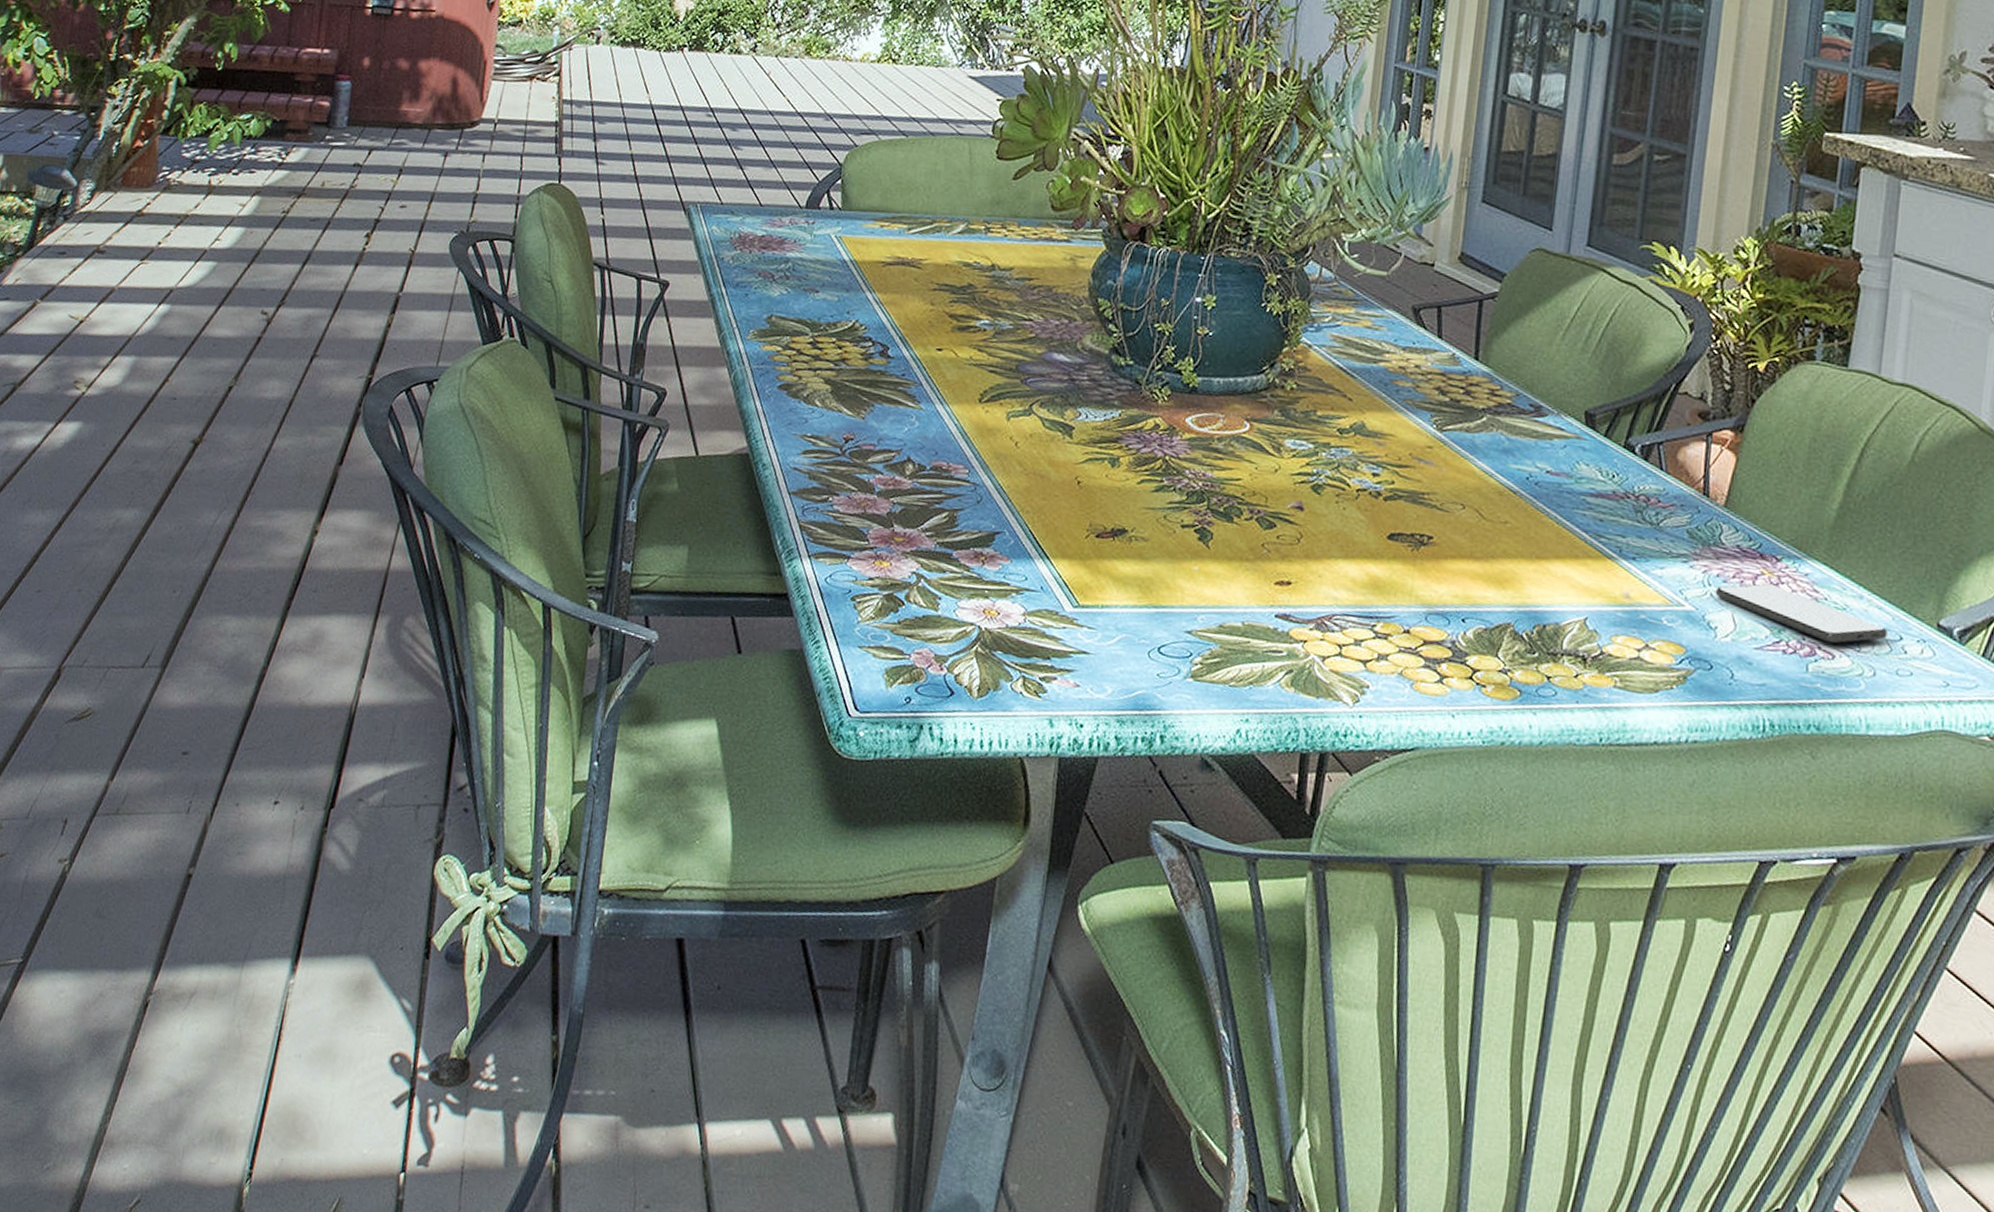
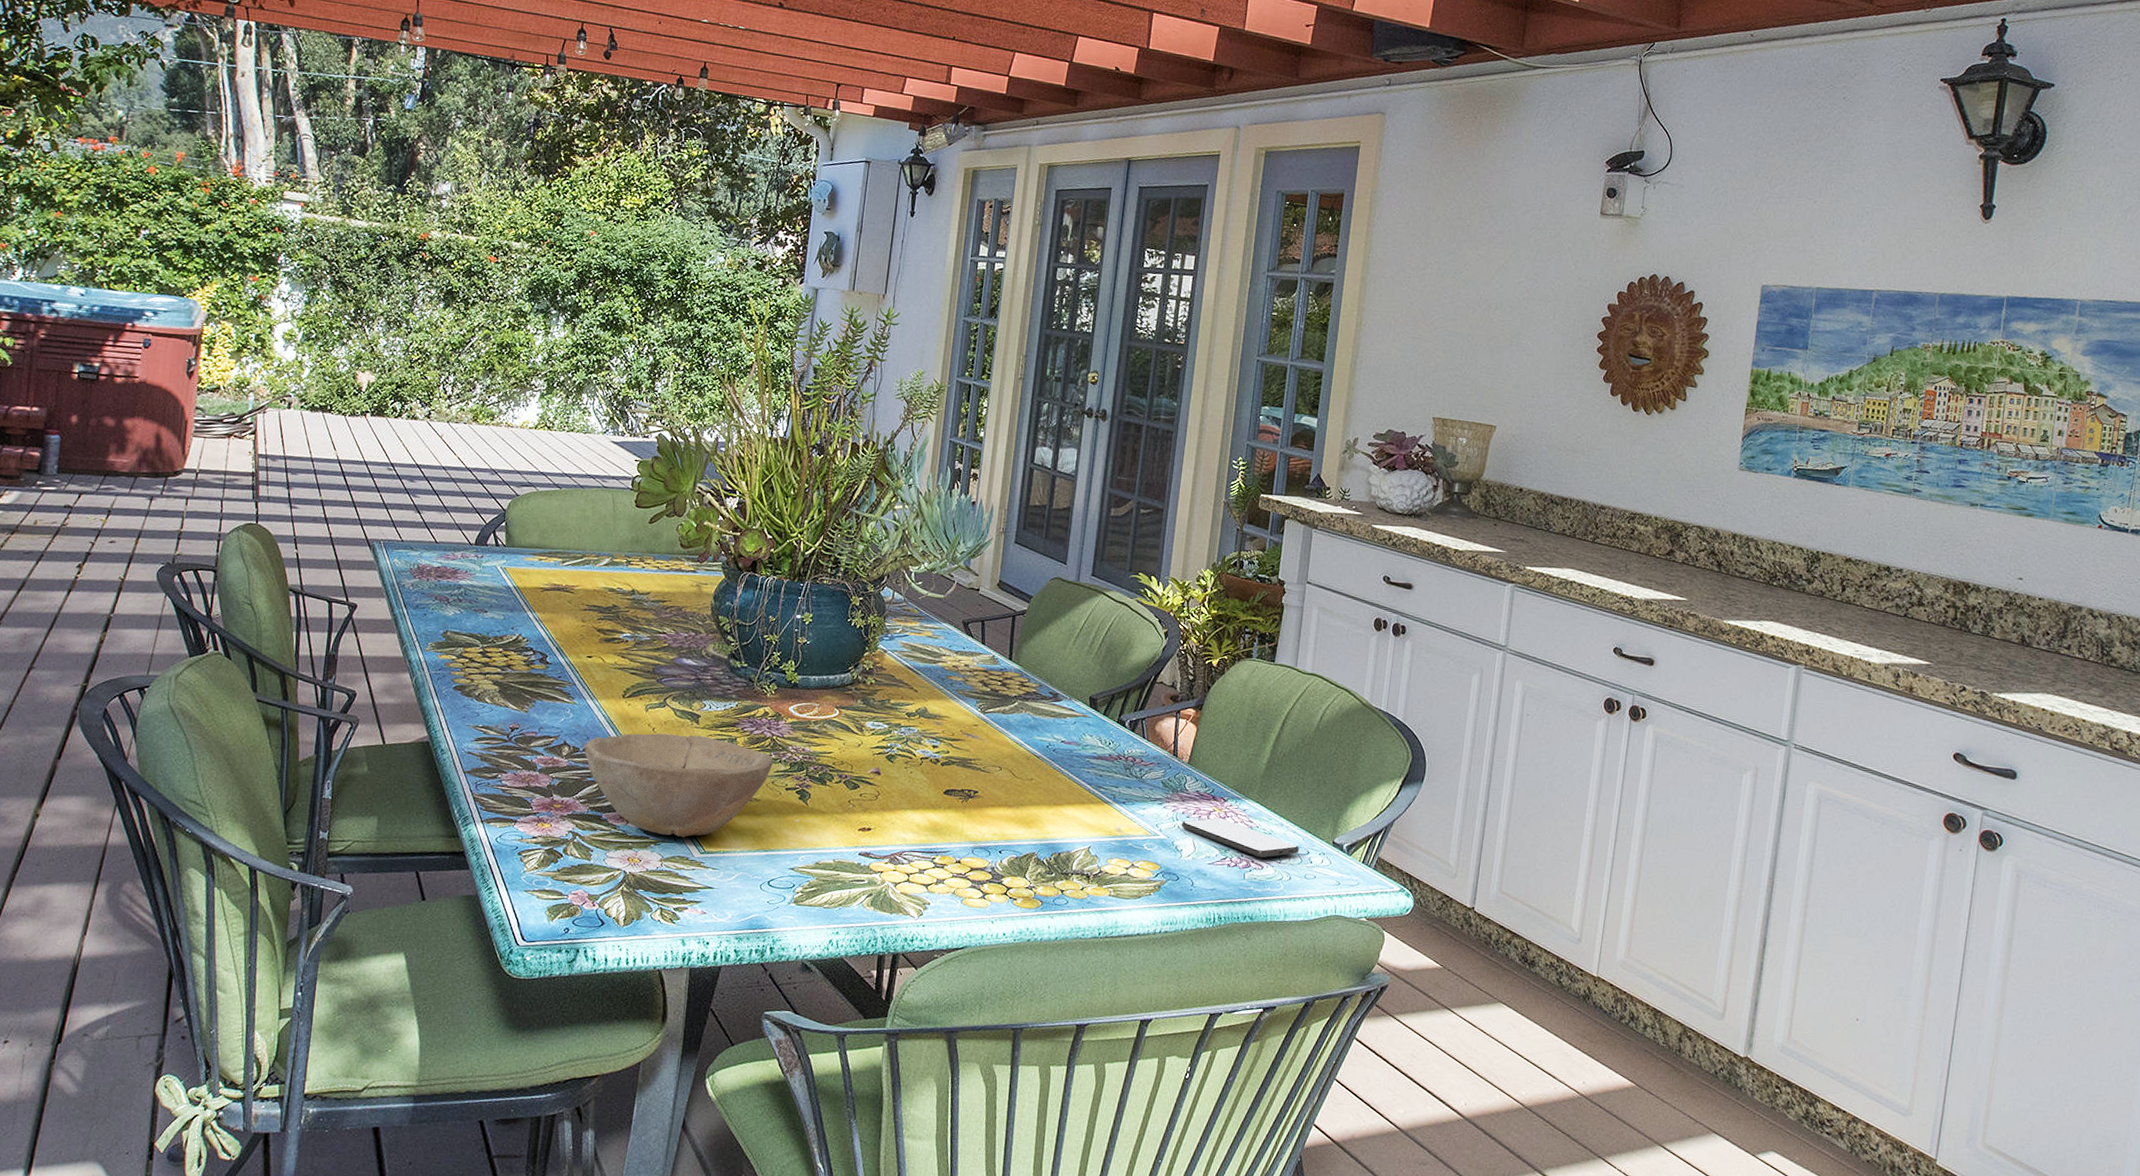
bowl: none [932,449,1166,586] -> present [584,733,773,838]

